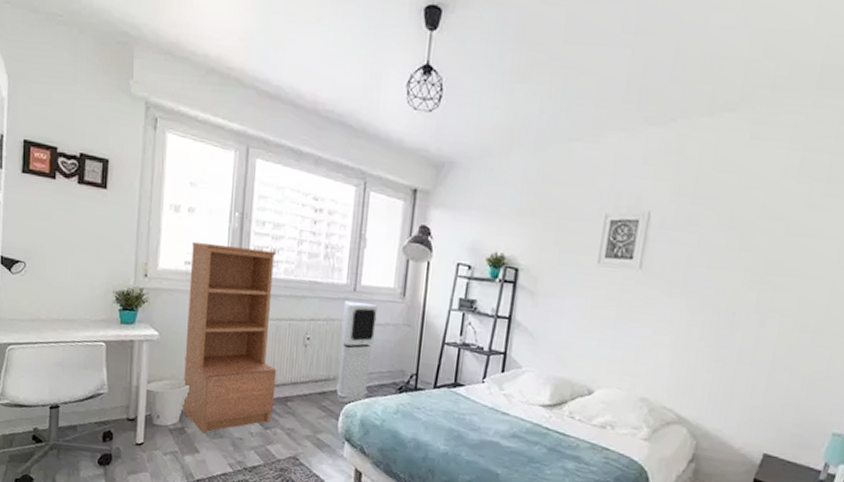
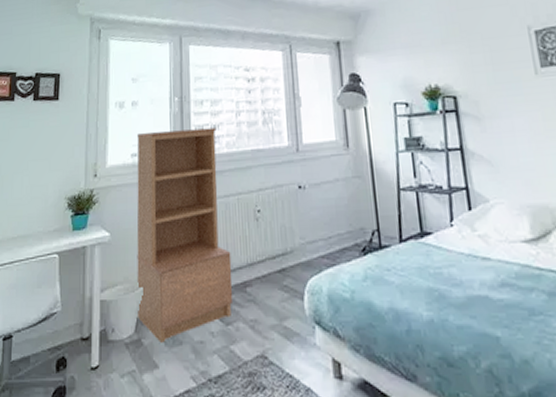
air purifier: present [335,300,378,403] -> none [289,160,330,278]

